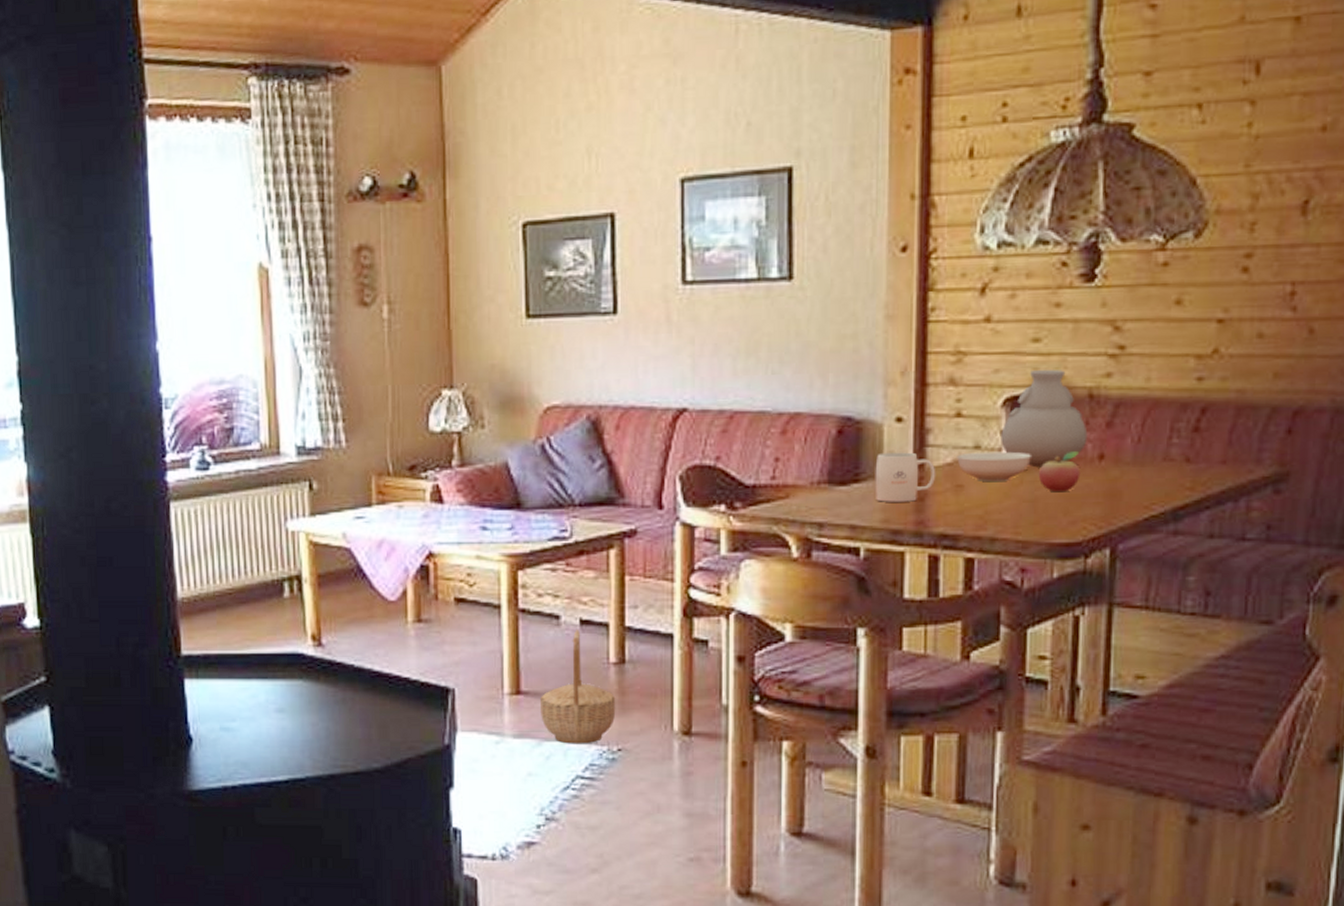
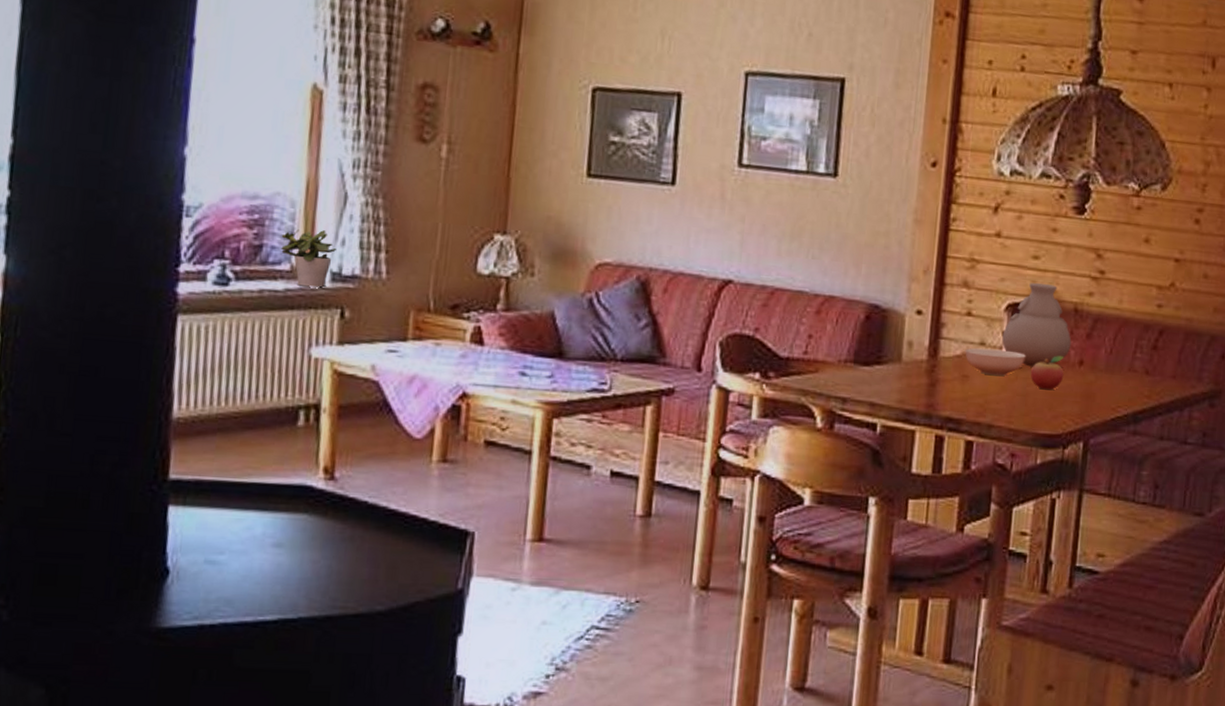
potted plant: none [248,406,298,463] -> present [281,229,336,288]
basket: present [539,630,616,744] -> none [561,481,639,595]
mug: present [875,452,936,502] -> none [894,340,947,386]

